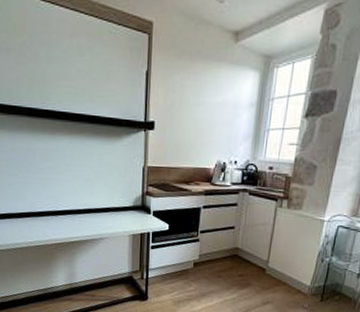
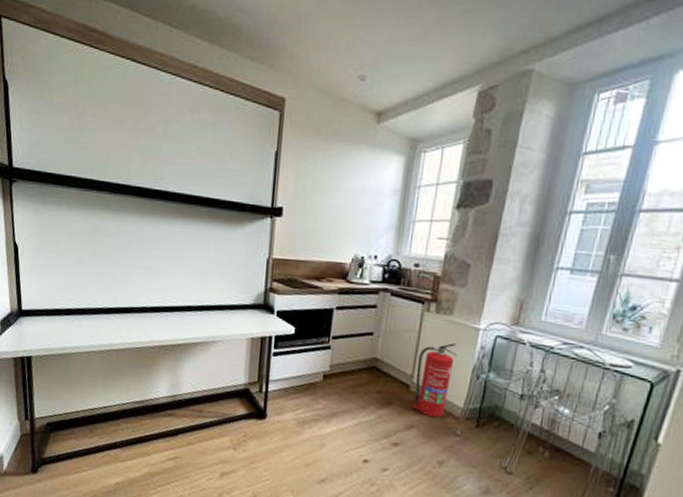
fire extinguisher: none [268,233,305,295] -> present [412,343,457,418]

